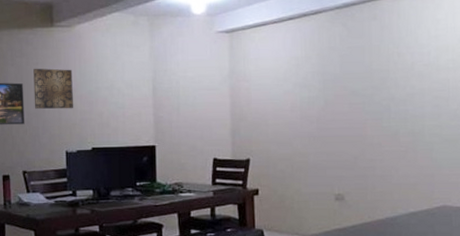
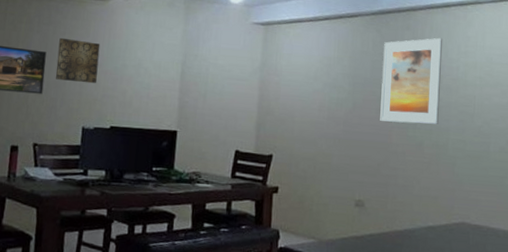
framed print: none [351,24,413,115] -> present [380,37,443,124]

